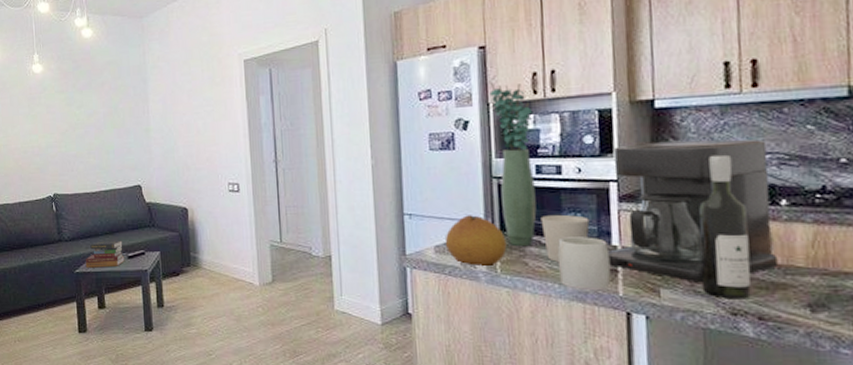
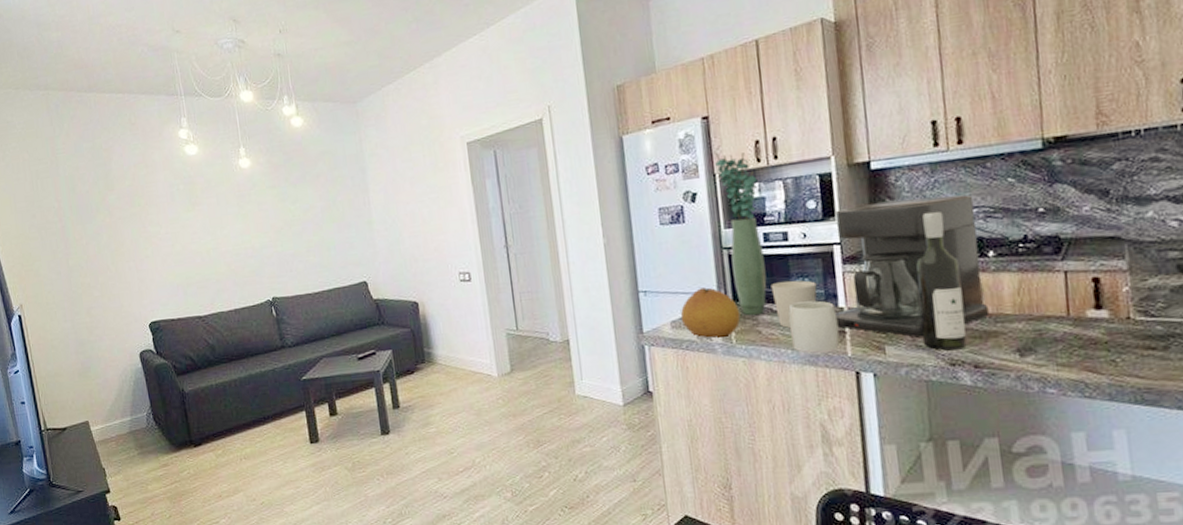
books: present [85,240,125,268] -> none [311,341,355,374]

